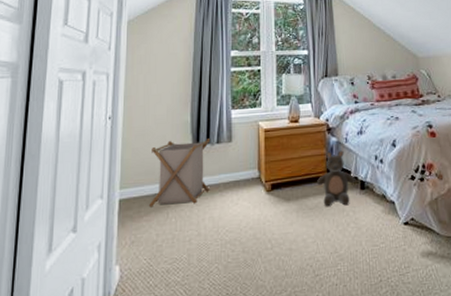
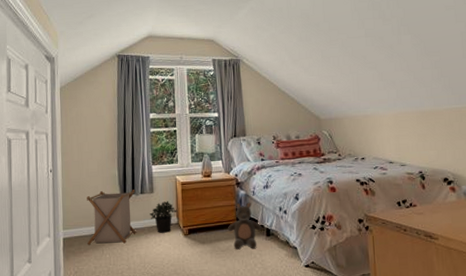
potted plant: none [226,150,259,190] -> present [150,200,177,233]

